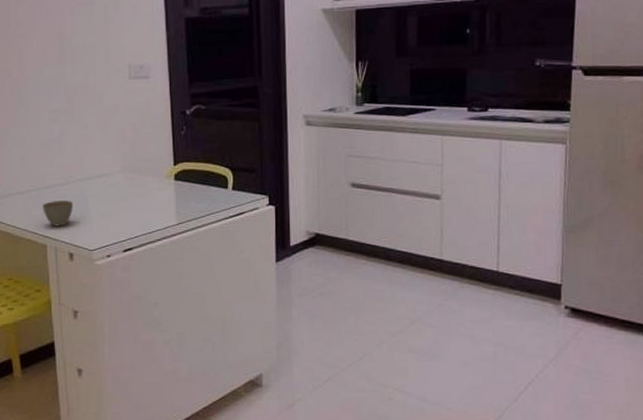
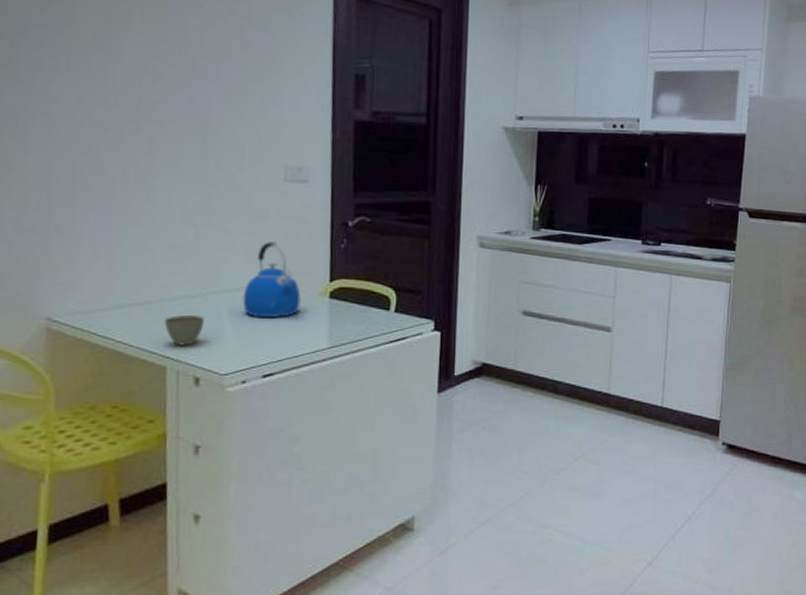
kettle: none [102,133,150,200] -> present [242,242,301,319]

